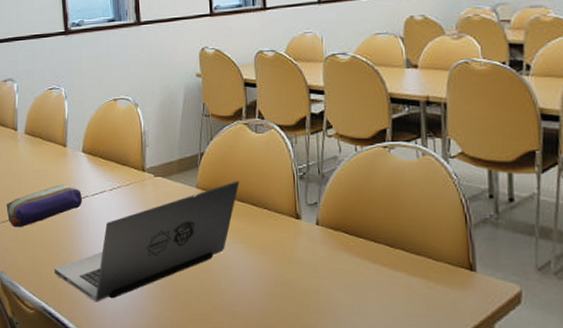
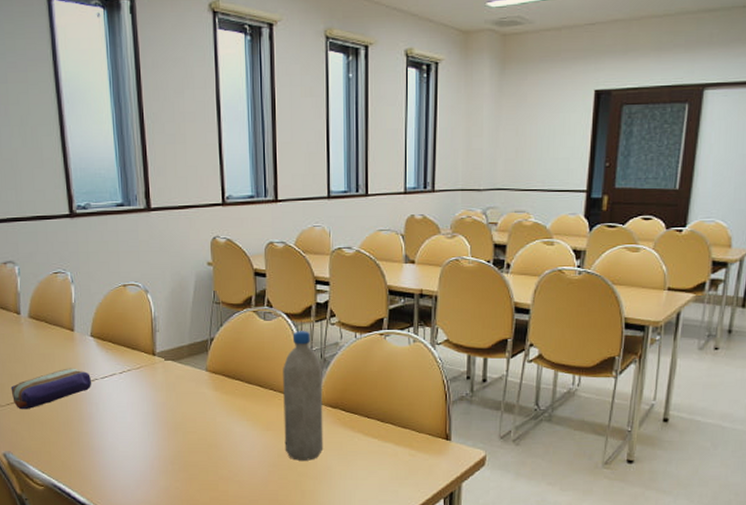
laptop: present [53,181,240,302] -> none [63,364,247,477]
water bottle: none [277,144,326,291] -> present [283,331,324,461]

